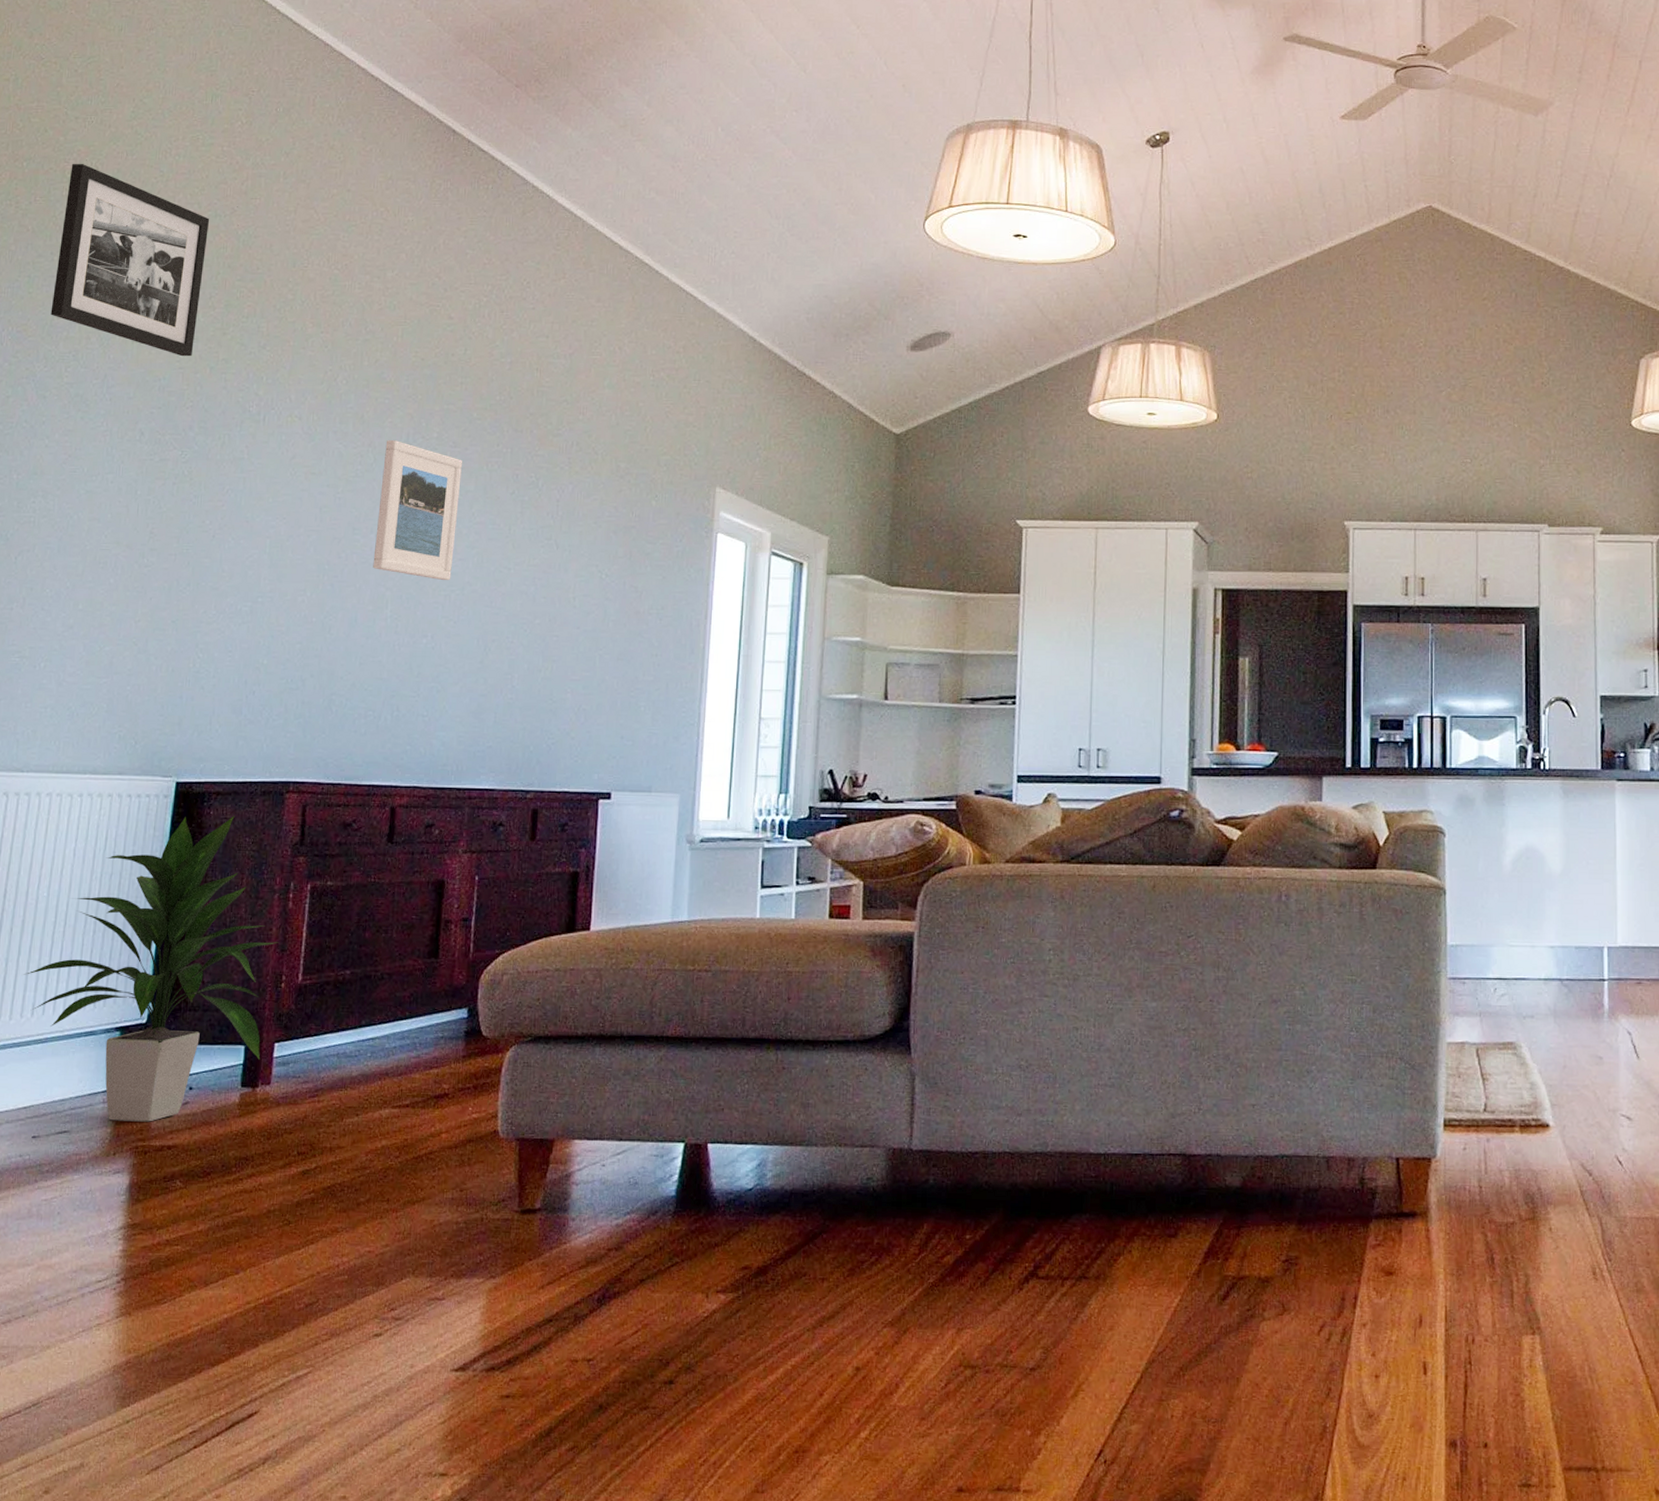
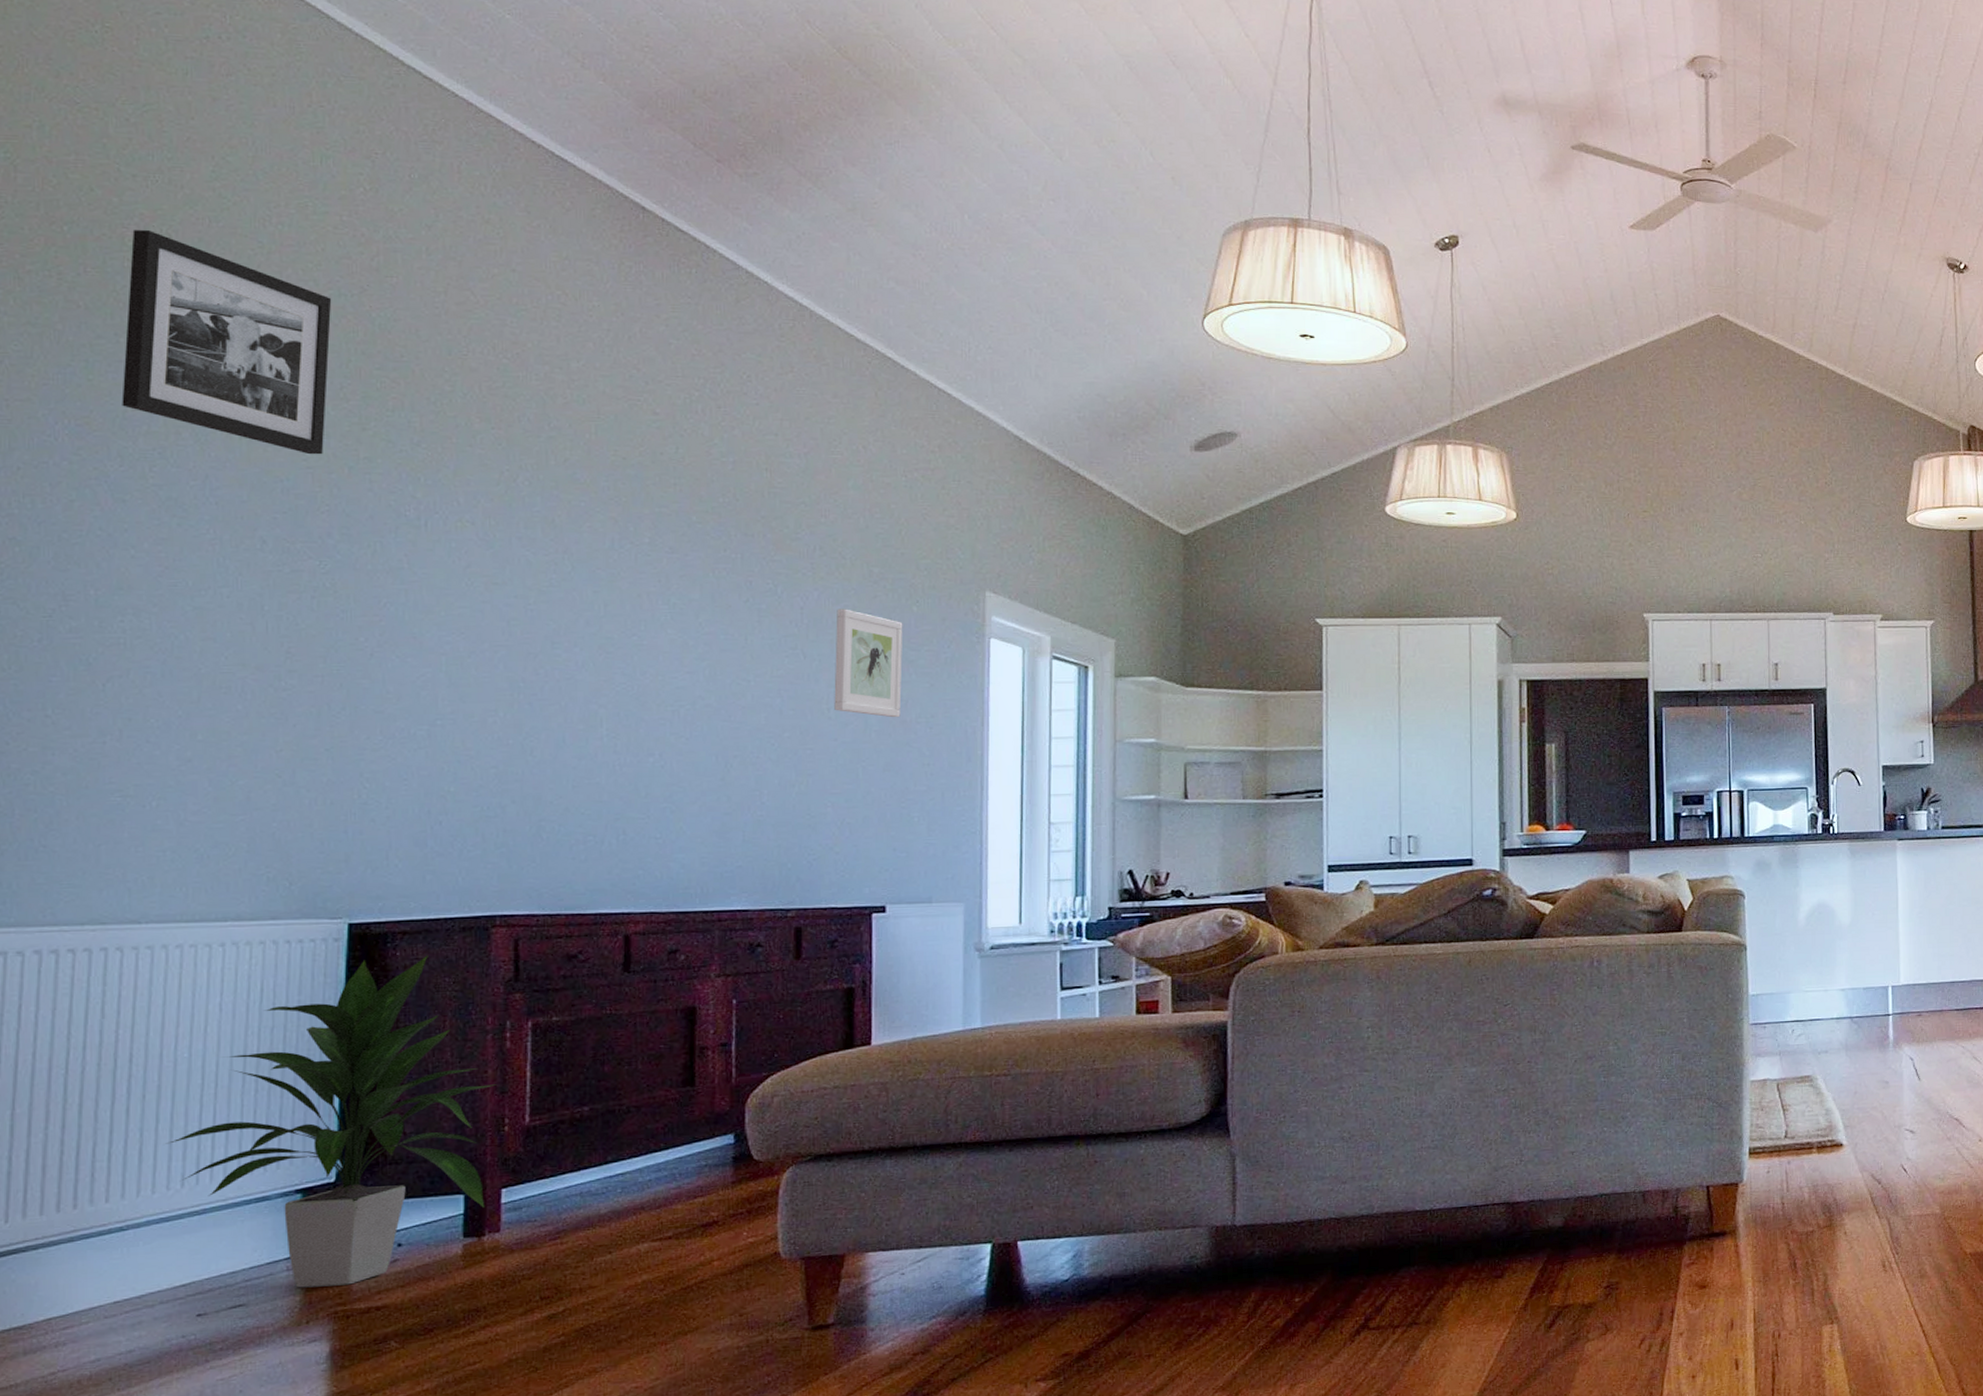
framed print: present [373,440,462,581] -> none [580,547,683,696]
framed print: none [579,502,643,609] -> present [834,609,903,718]

